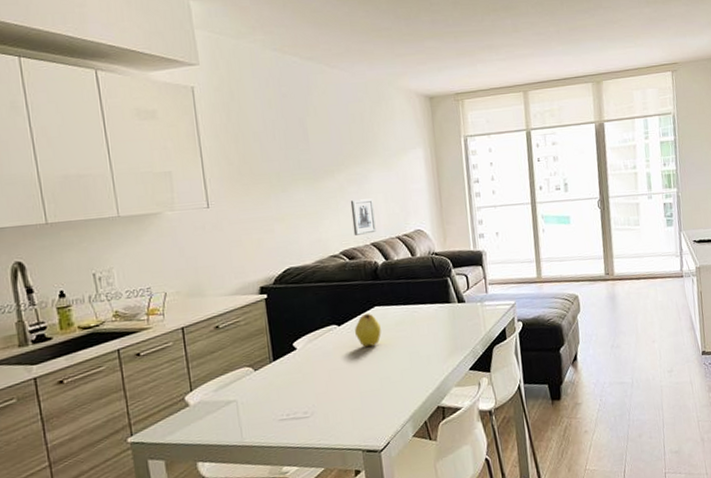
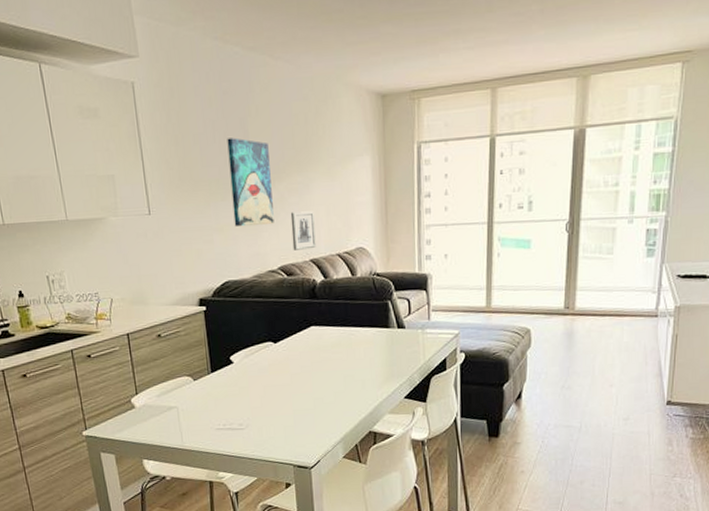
wall art: none [286,135,335,215] -> present [227,138,274,226]
fruit: present [355,313,381,347] -> none [290,332,317,366]

